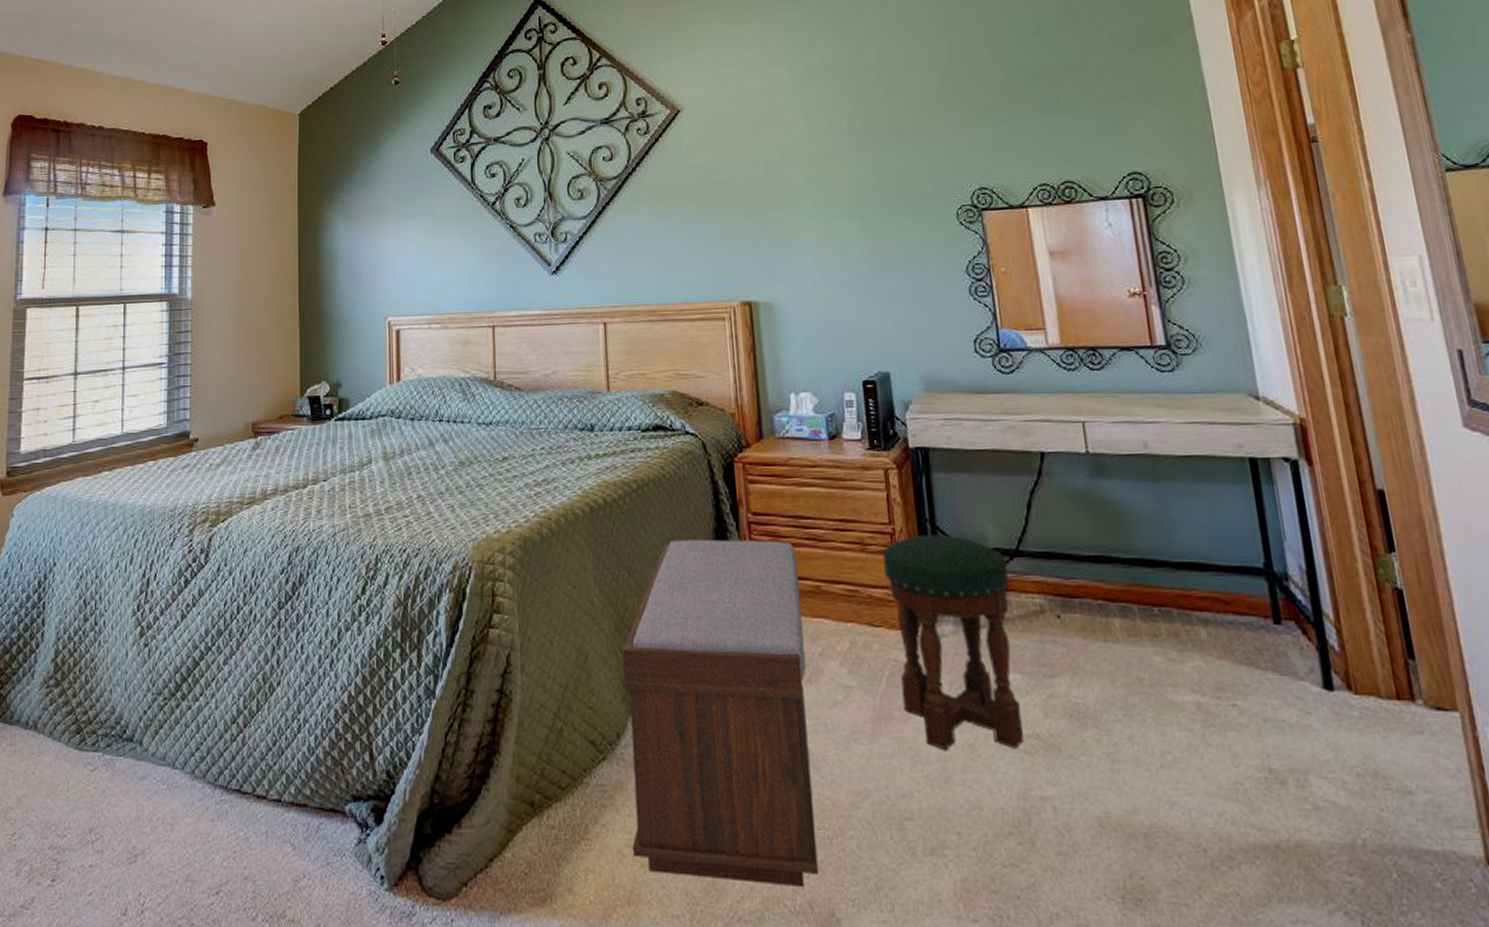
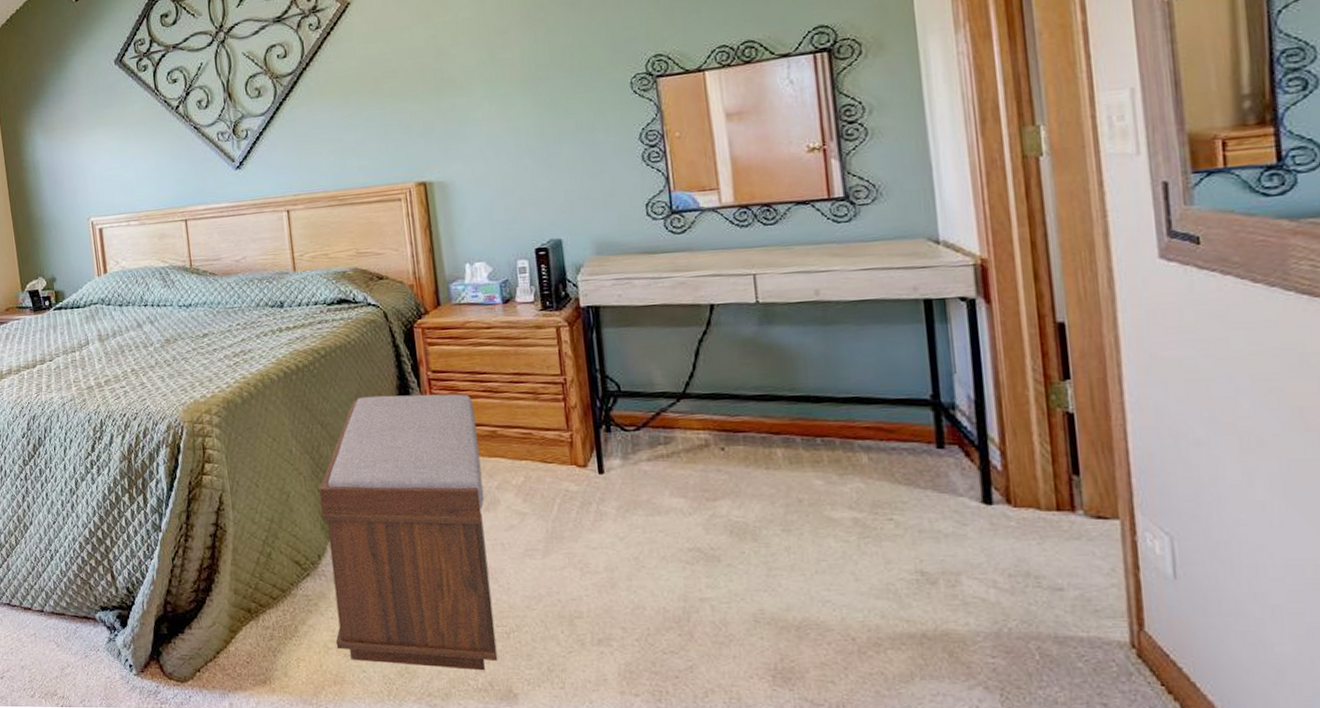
stool: present [882,534,1025,751] -> none [554,382,687,563]

